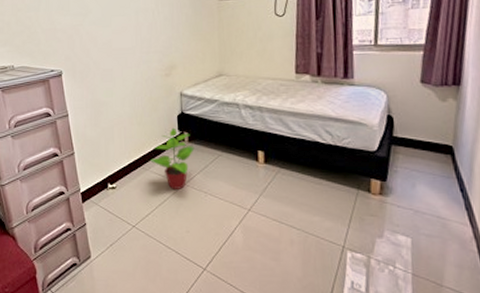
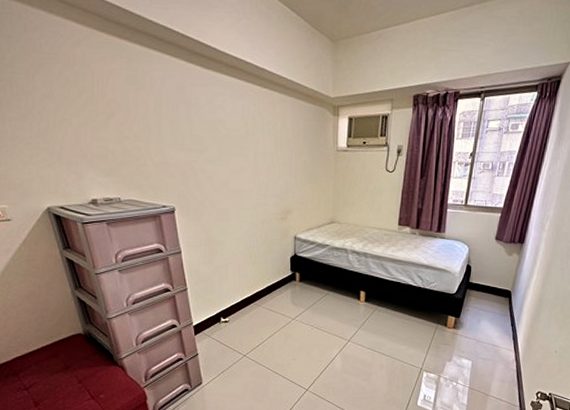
potted plant: present [150,127,195,189] -> none [263,268,305,323]

